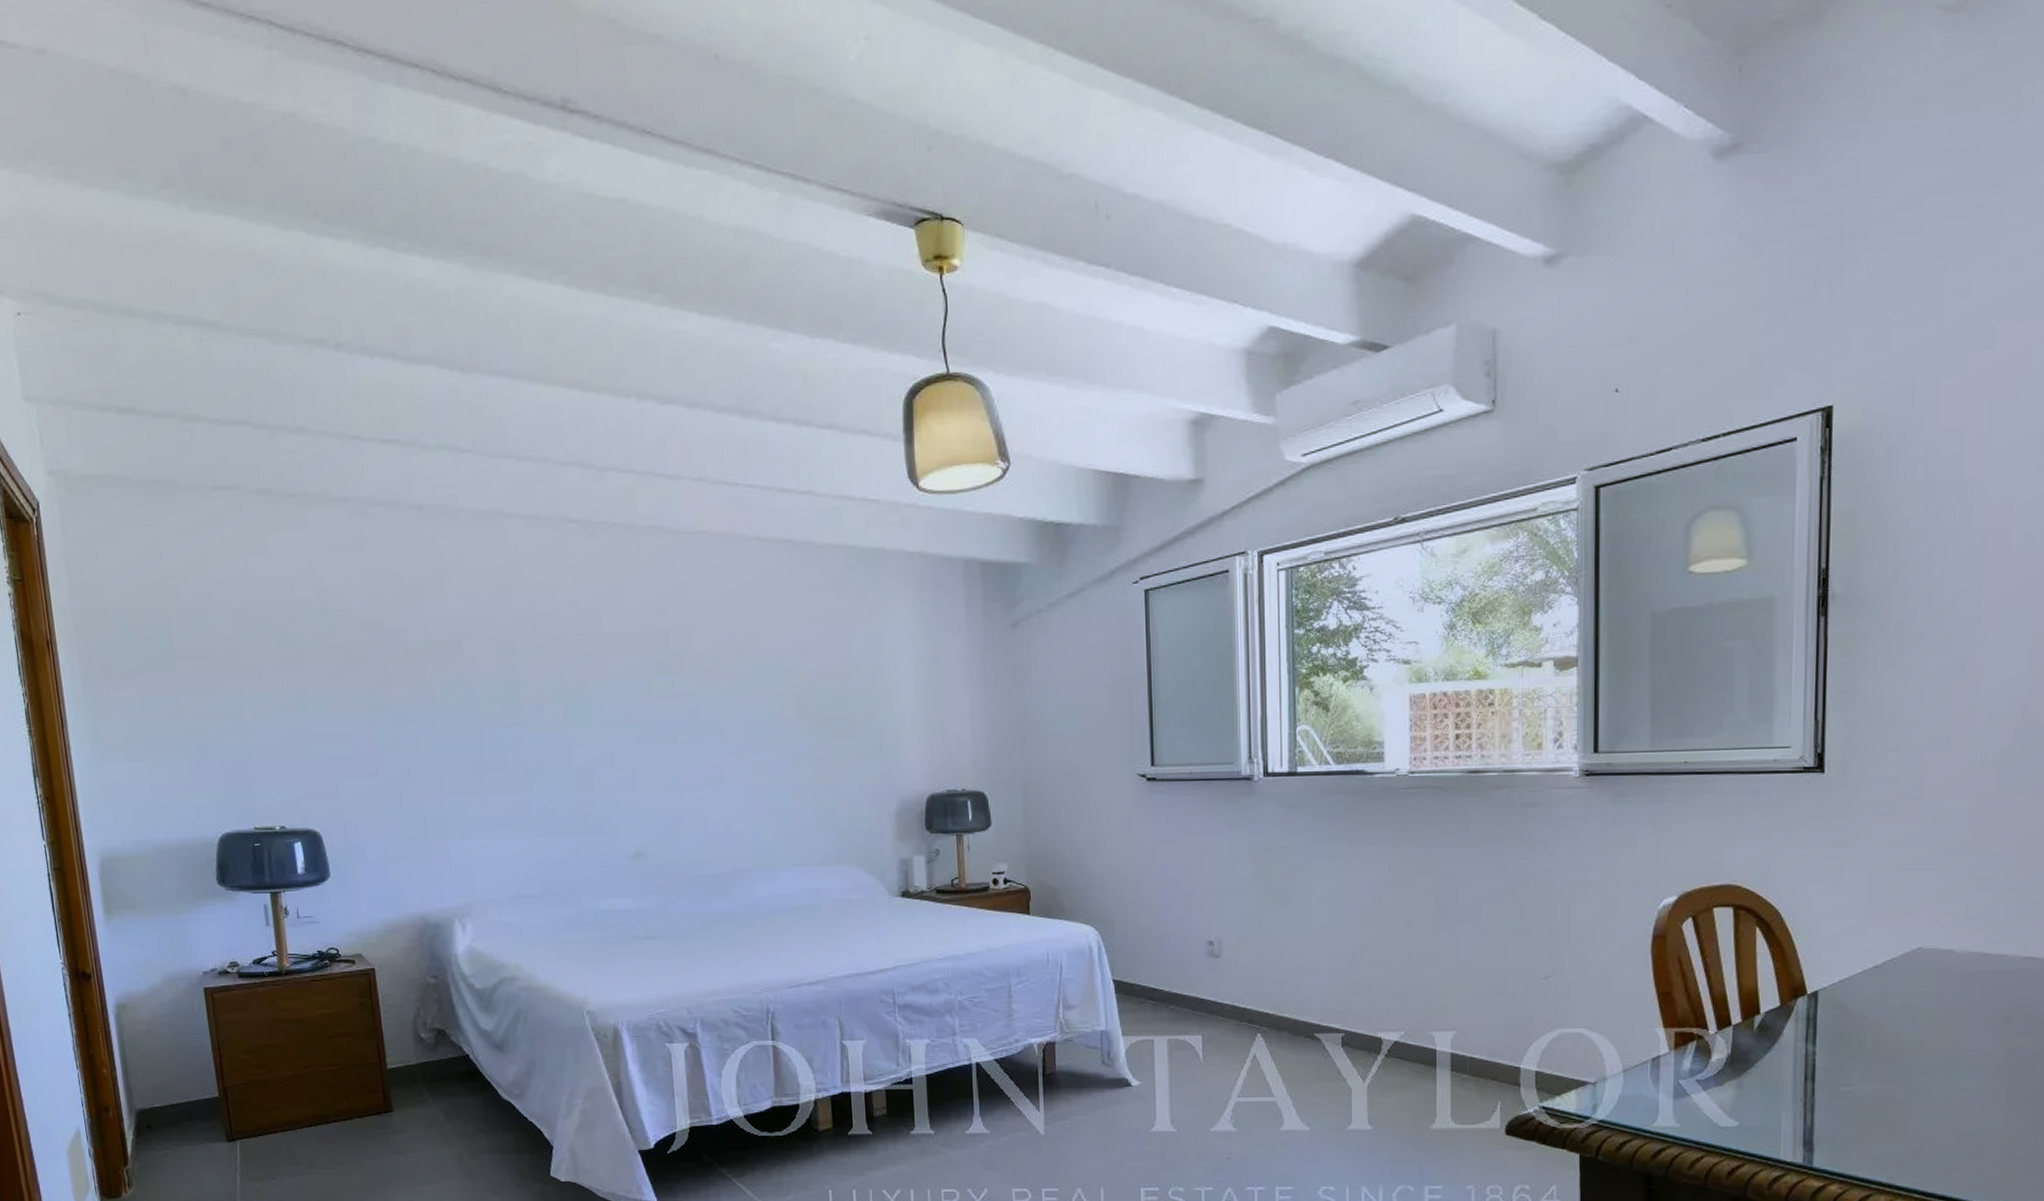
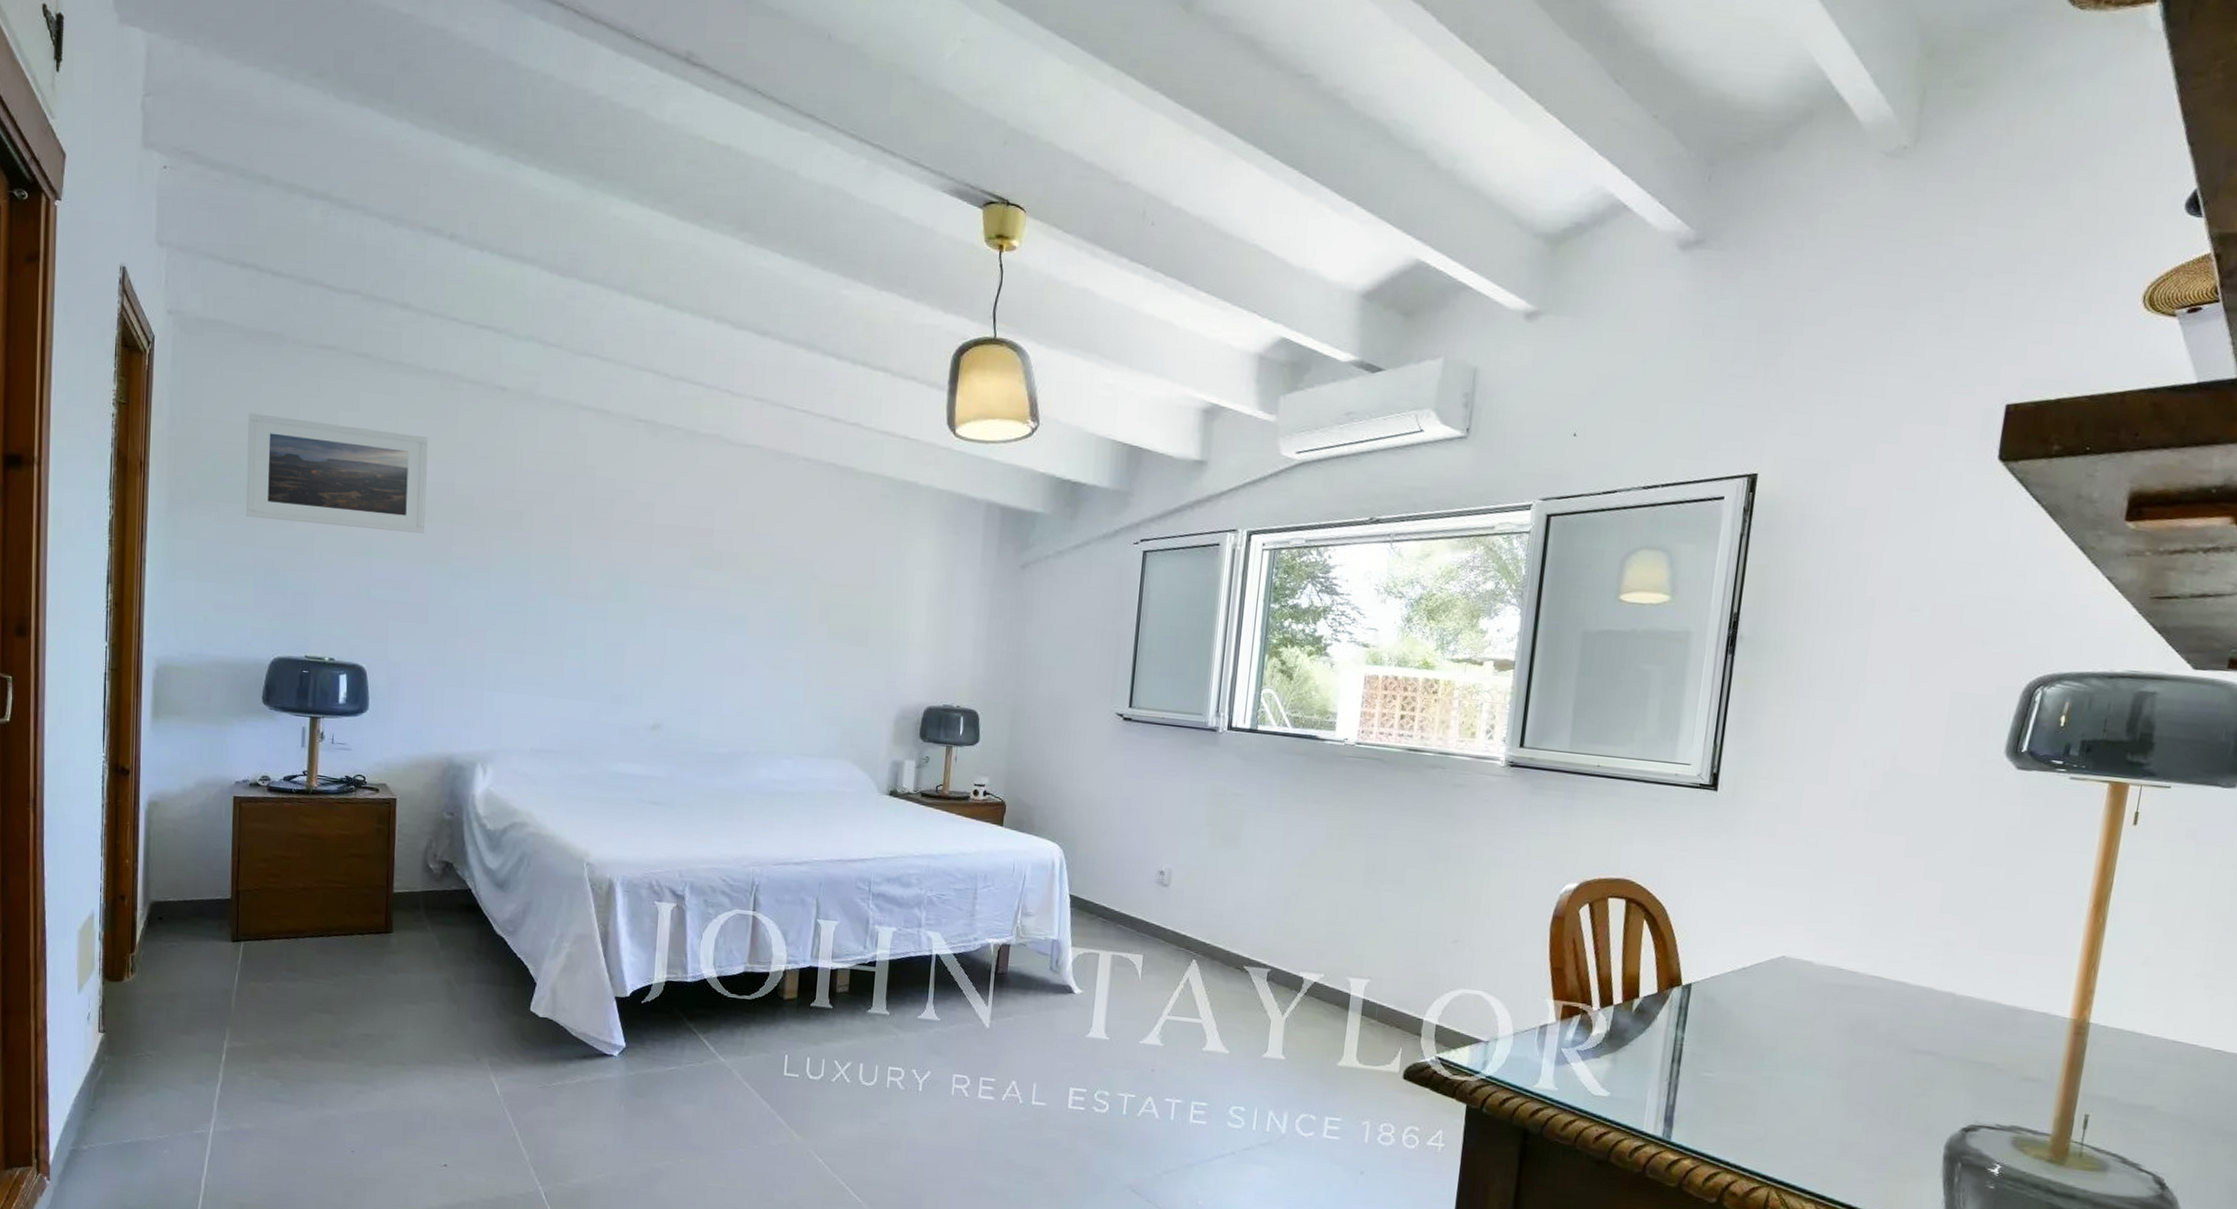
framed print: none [152,571,359,686] -> present [245,413,428,533]

